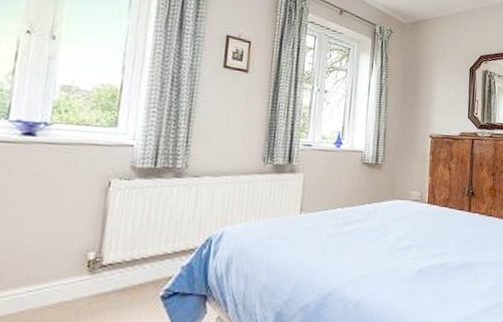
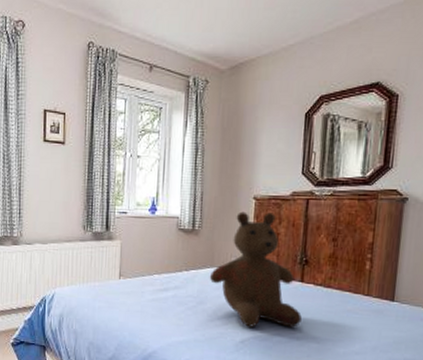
teddy bear: none [390,148,470,256] -> present [209,211,302,328]

